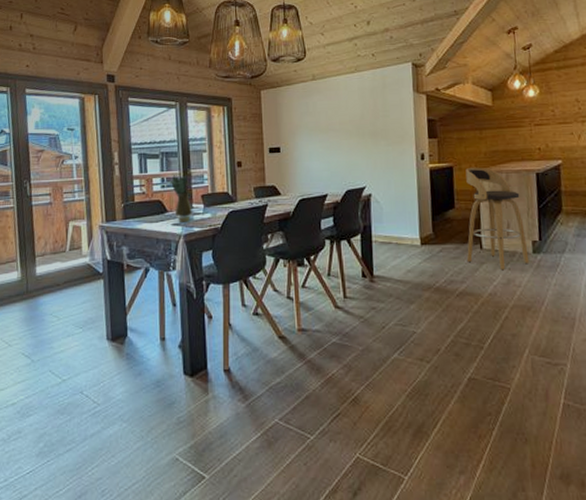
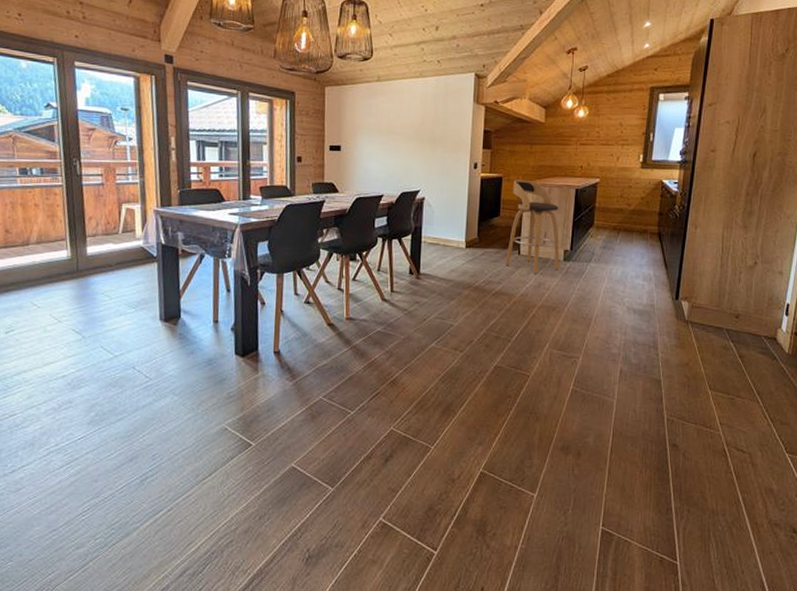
vase: present [170,175,192,222] -> none [228,165,250,212]

